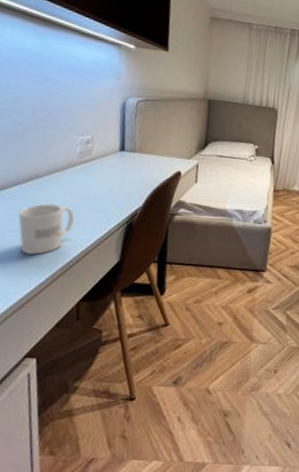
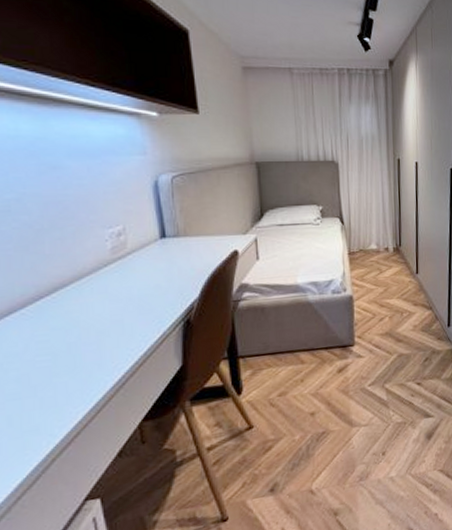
mug: present [18,203,74,255] -> none [48,314,118,379]

